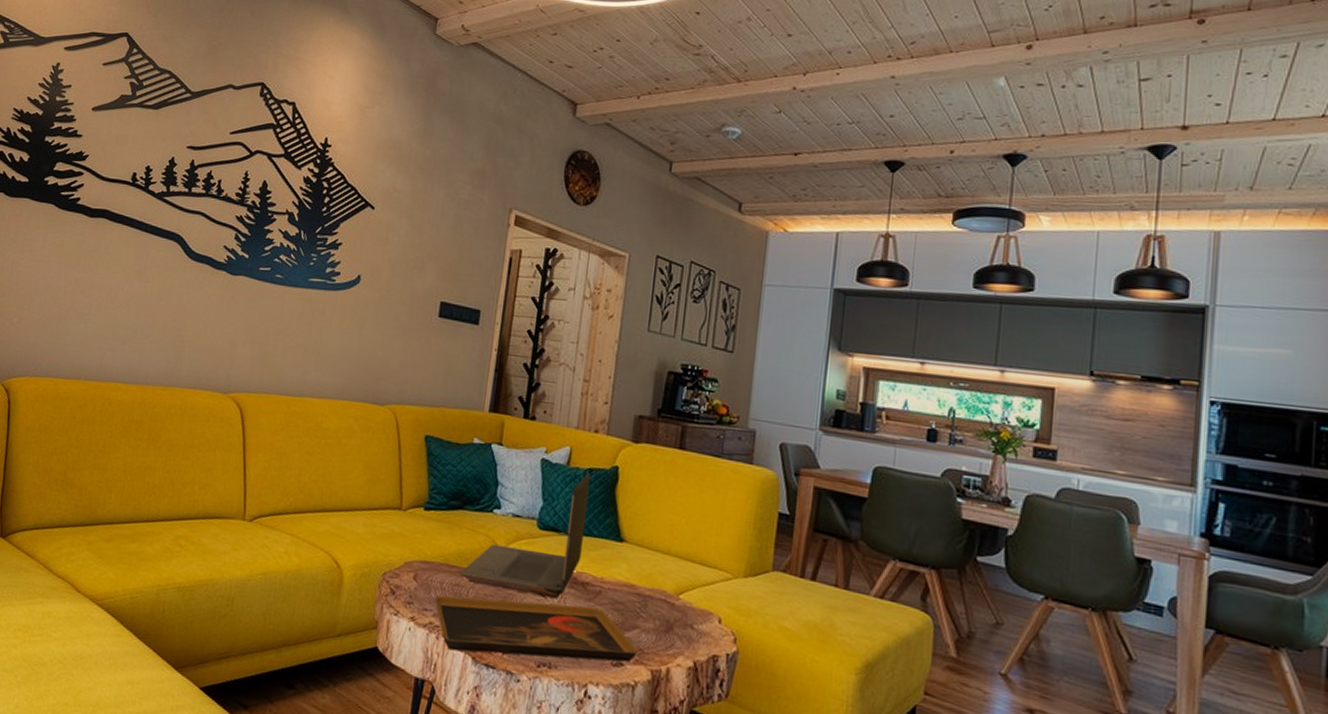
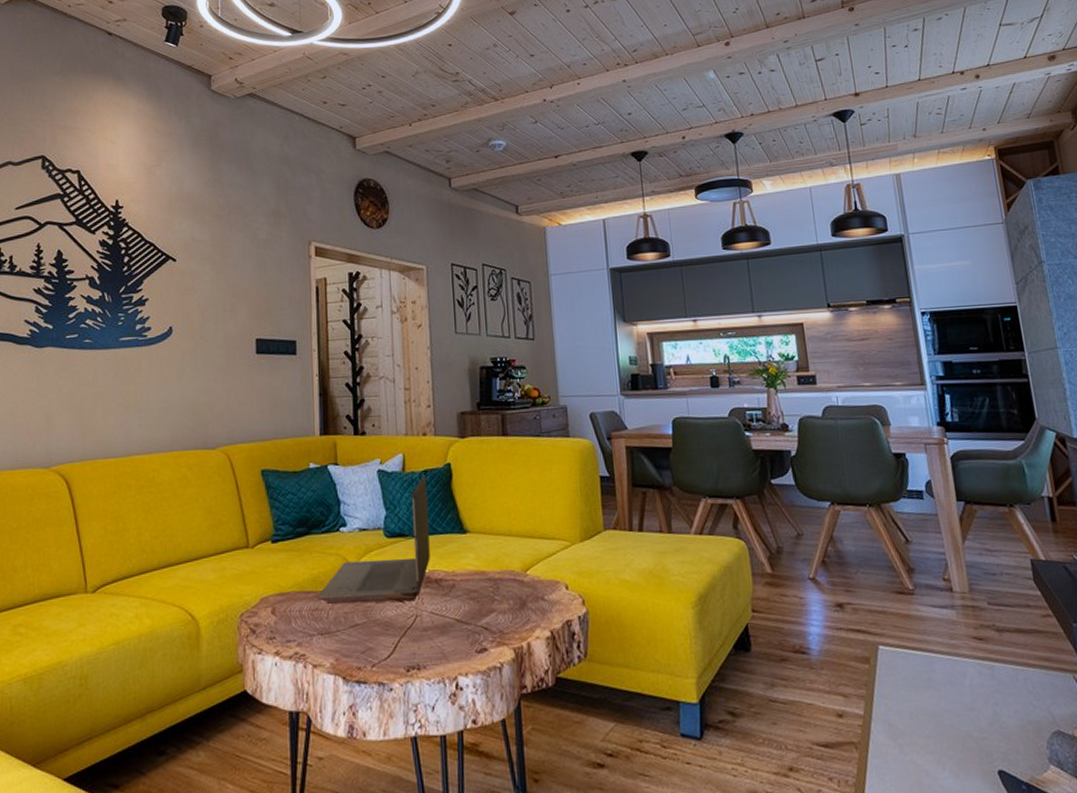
decorative tray: present [434,595,638,663] -> none [296,600,498,676]

